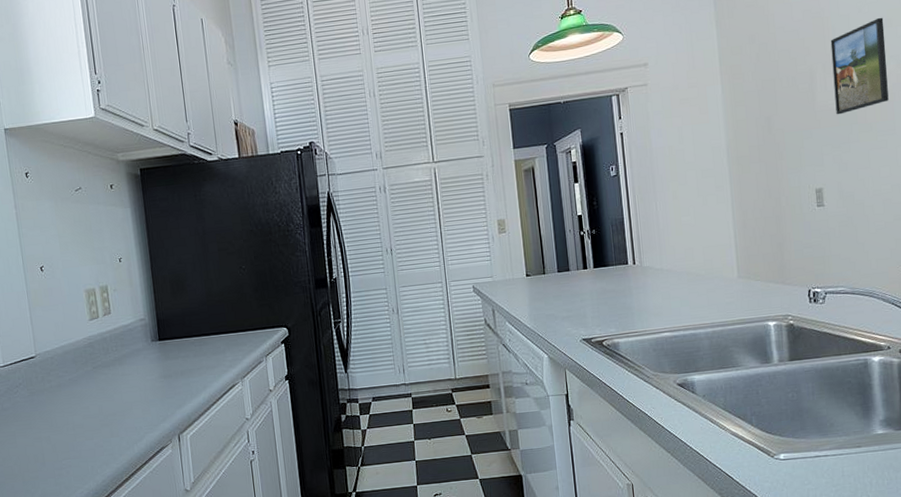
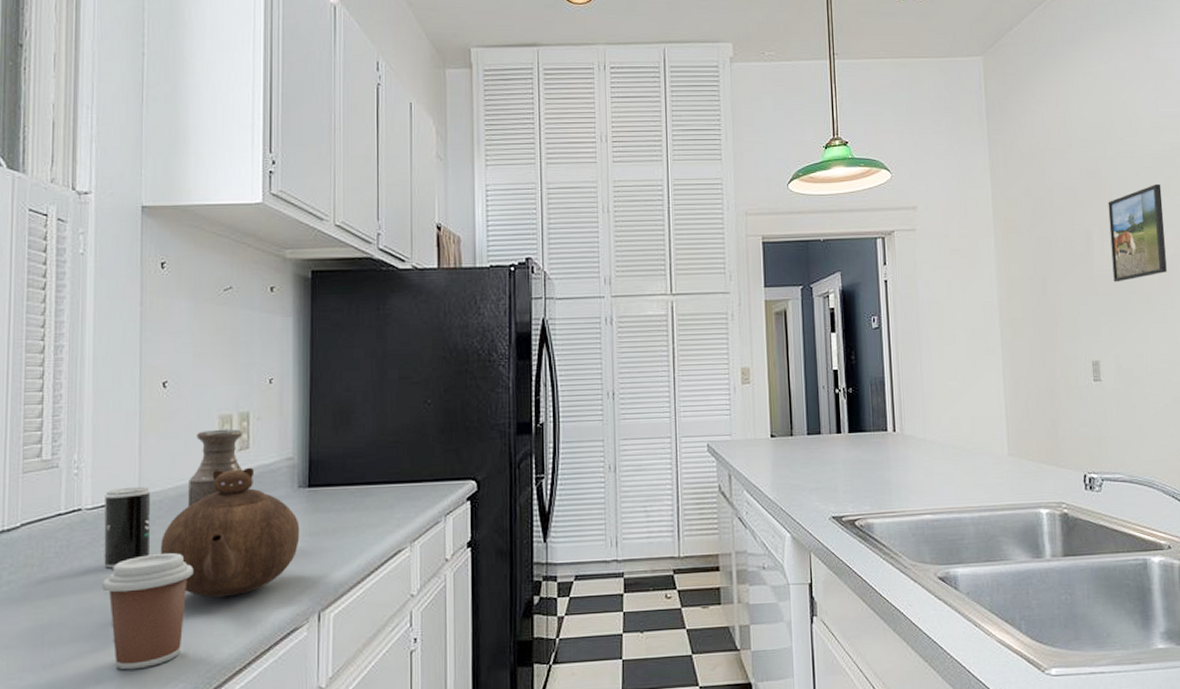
beverage can: none [11,347,50,410] -> present [104,486,151,568]
coffee cup: none [19,395,83,483] -> present [102,552,194,670]
teapot: none [56,328,158,428] -> present [160,467,300,598]
bottle: none [70,299,109,361] -> present [187,429,243,507]

